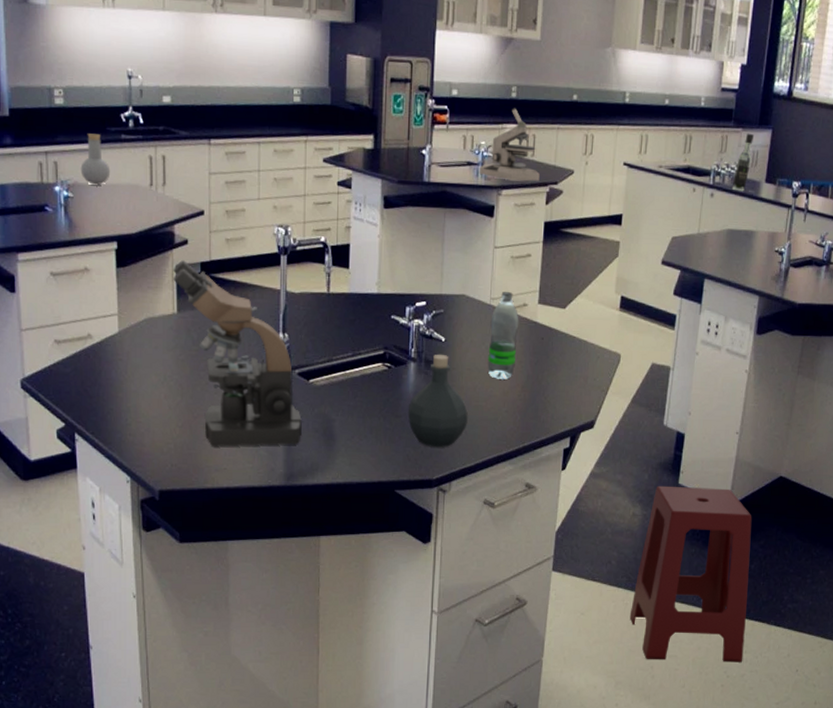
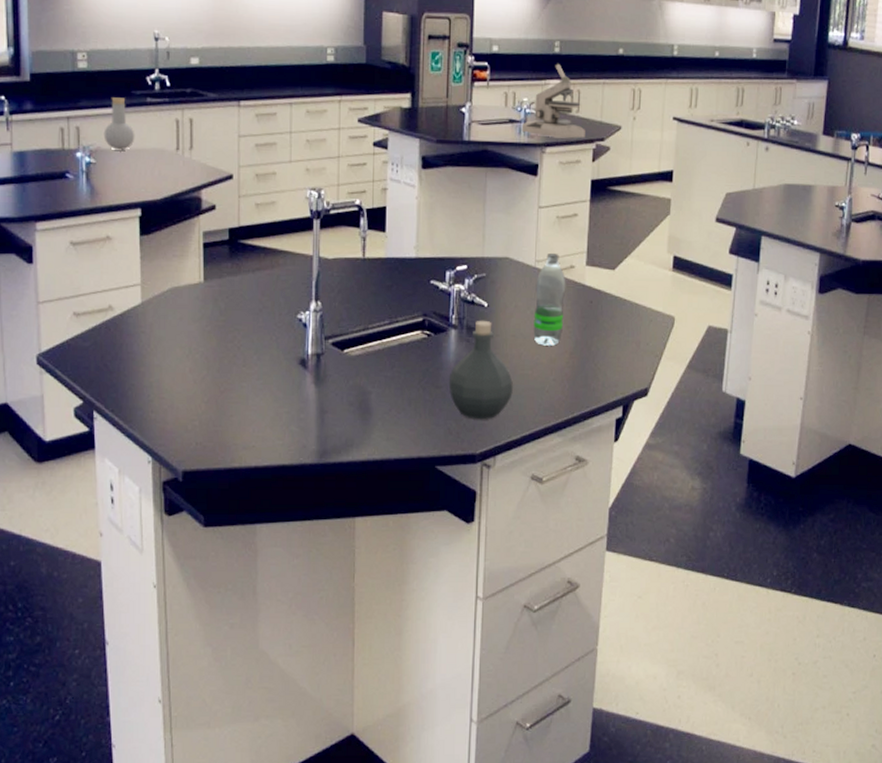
microscope: present [173,260,302,447] -> none [200,227,336,423]
stool: present [629,485,752,662] -> none [690,456,820,648]
bottle: present [732,133,755,192] -> none [787,84,810,145]

